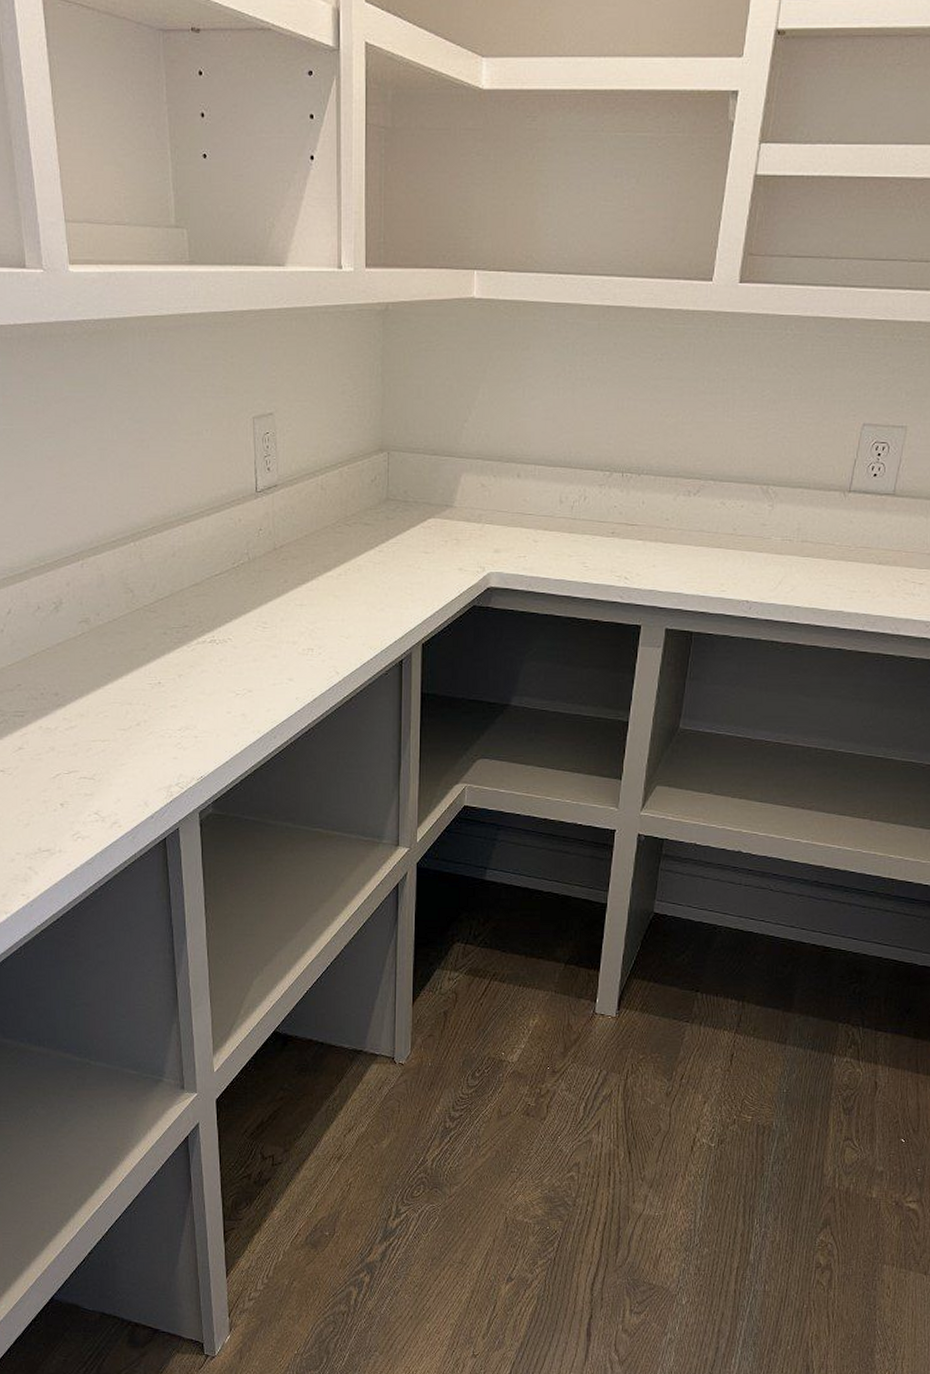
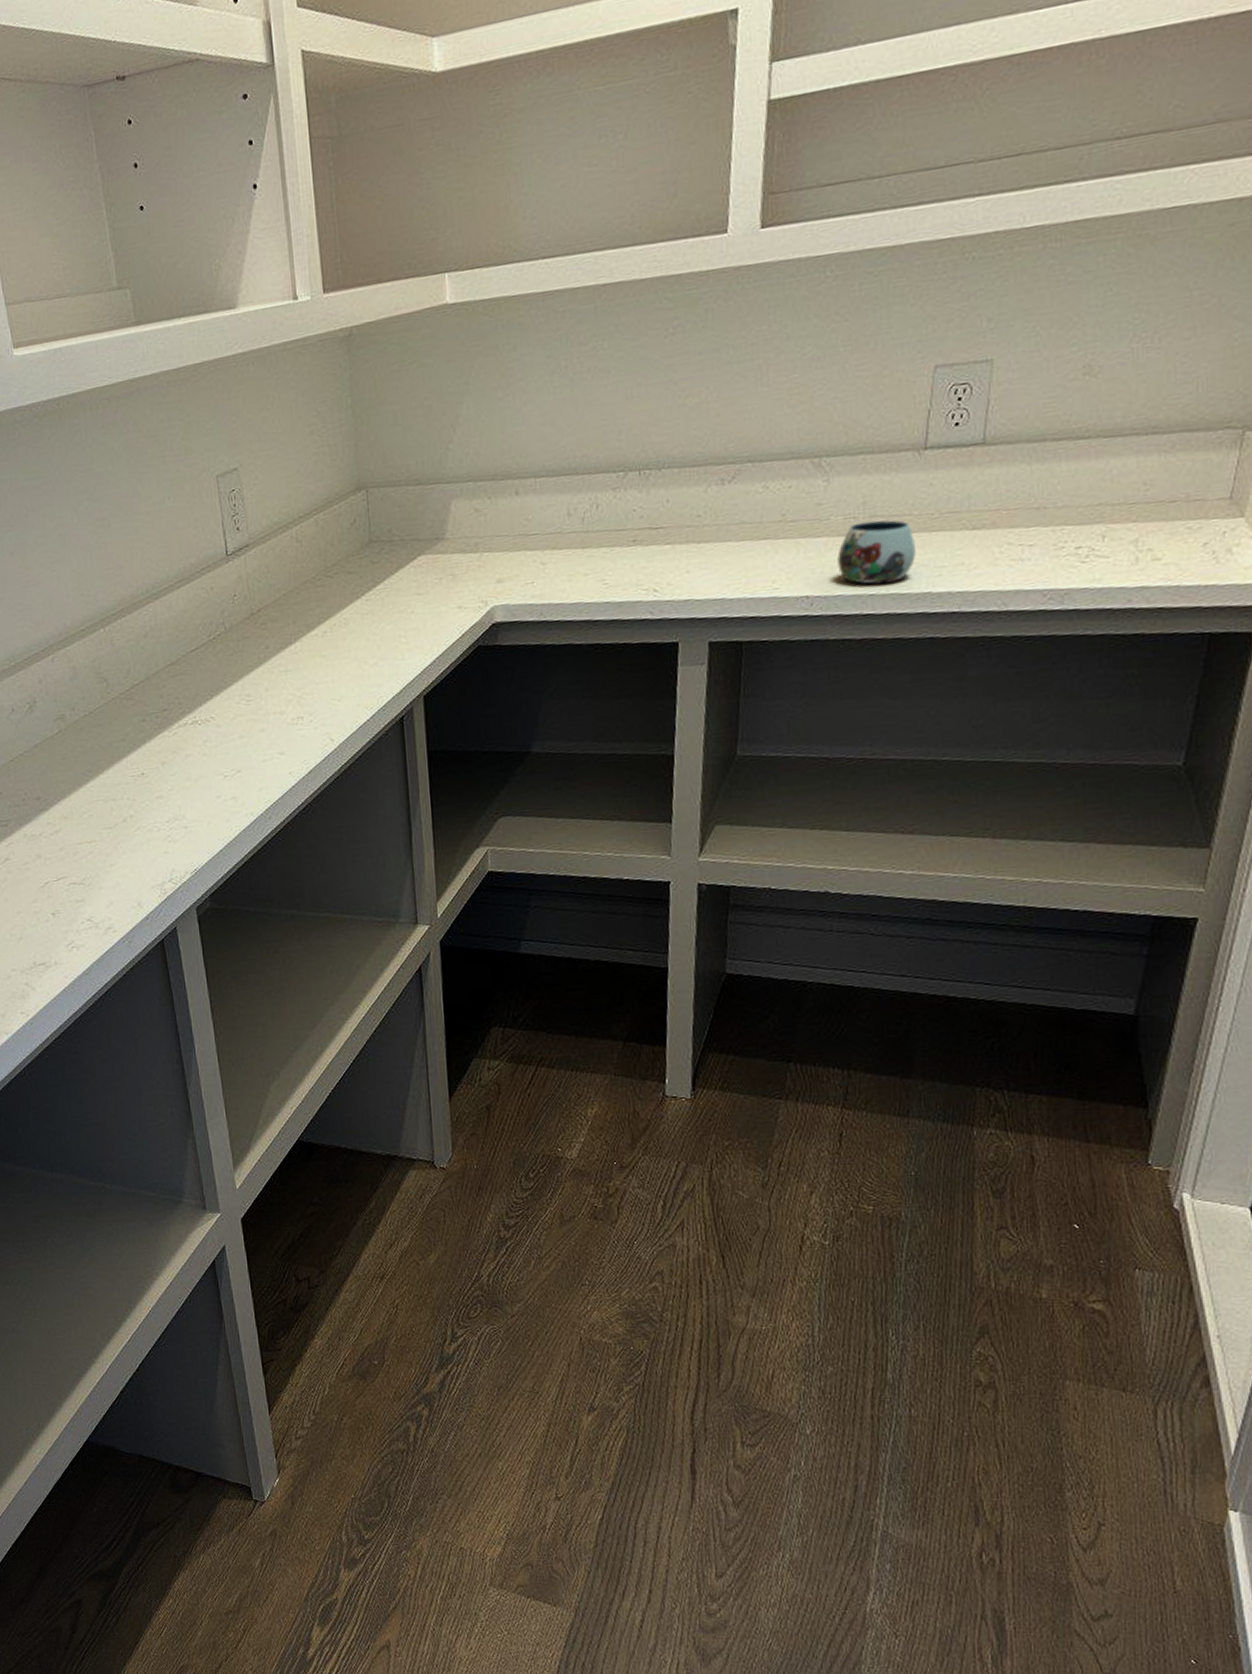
mug: none [773,545,835,598] -> present [837,520,916,584]

